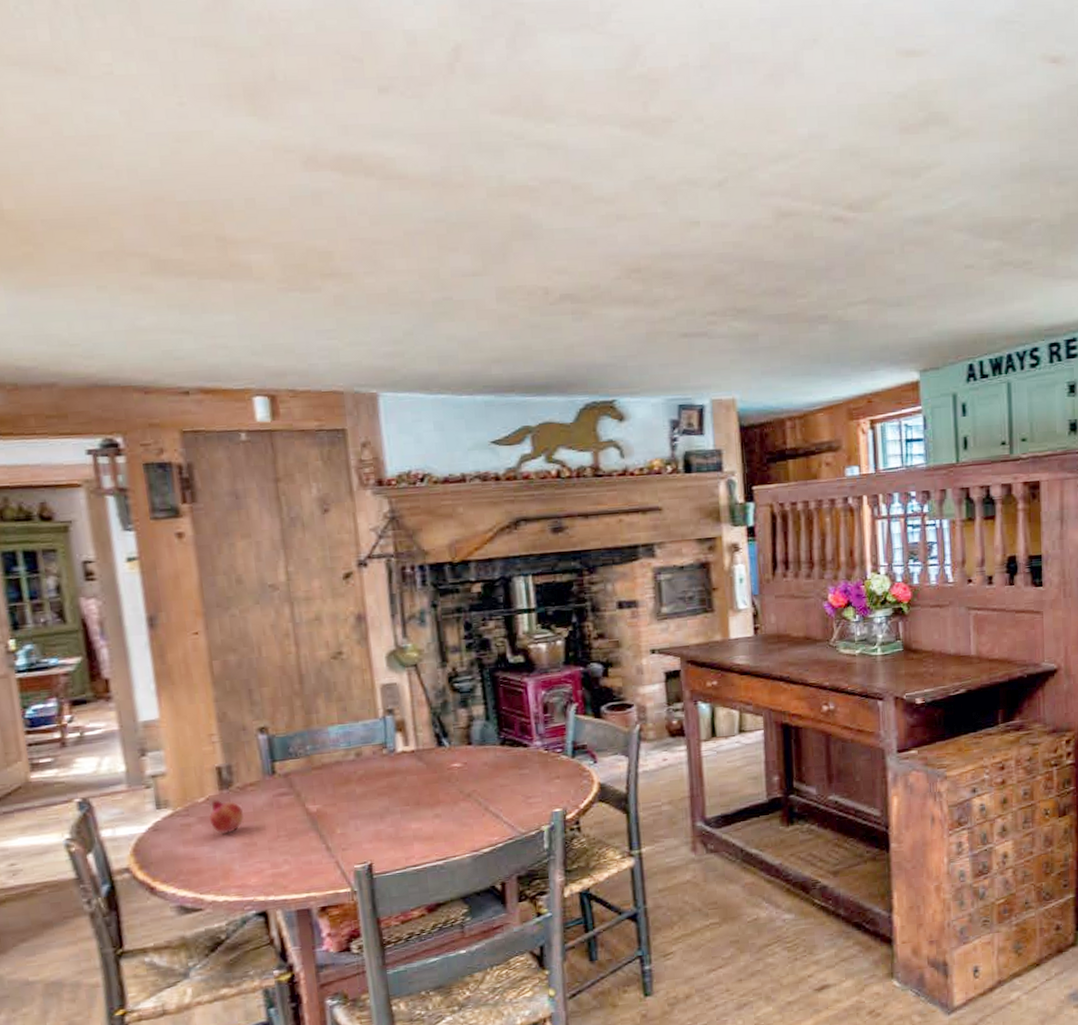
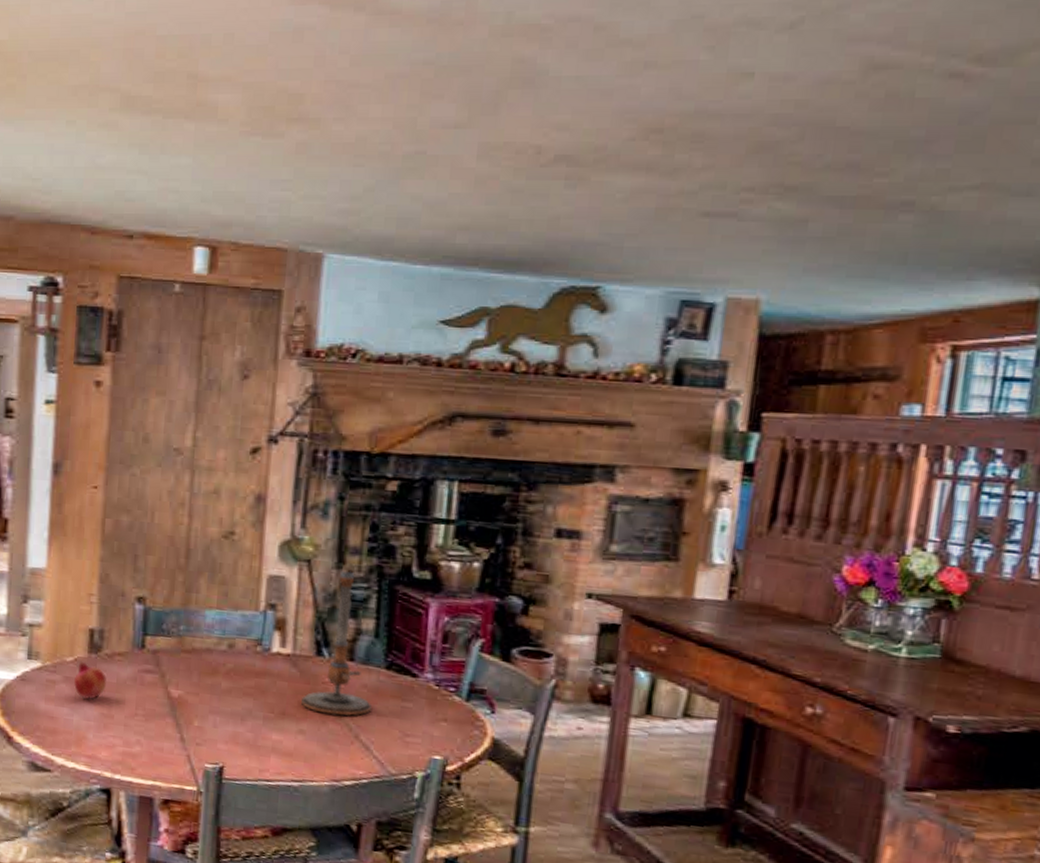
candlestick: none [431,667,495,796] -> present [300,571,372,716]

